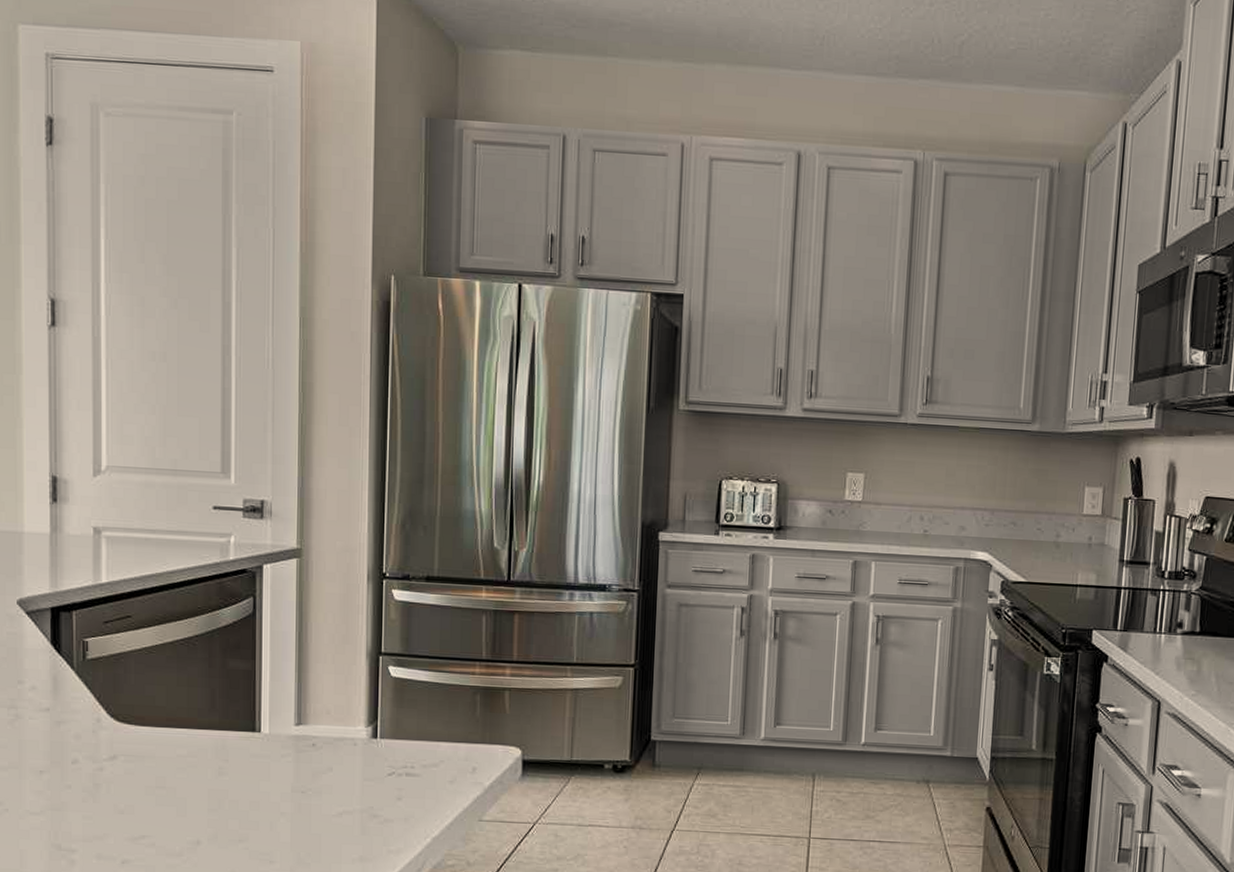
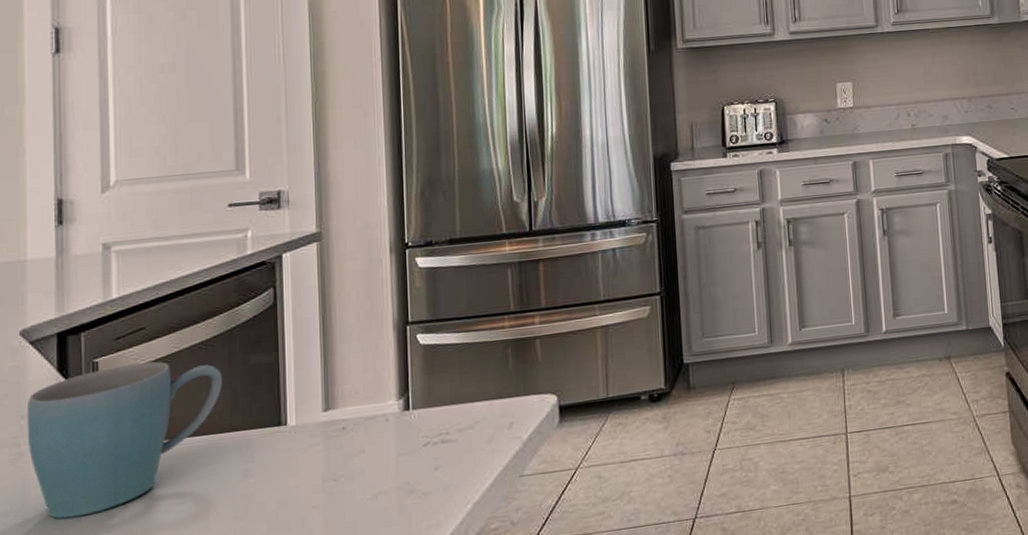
mug: none [23,648,202,783] -> present [26,361,222,519]

